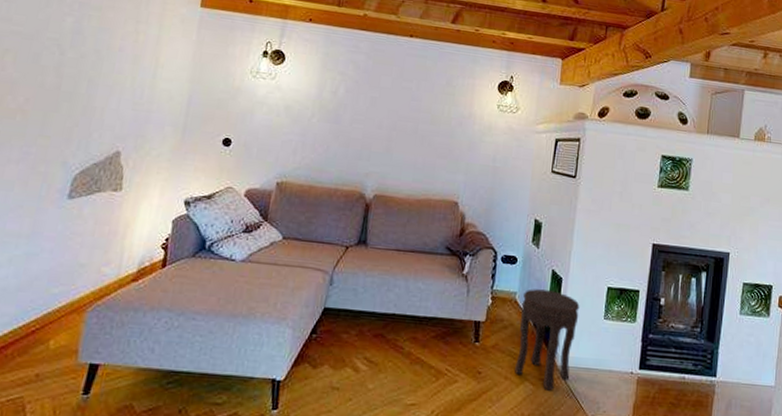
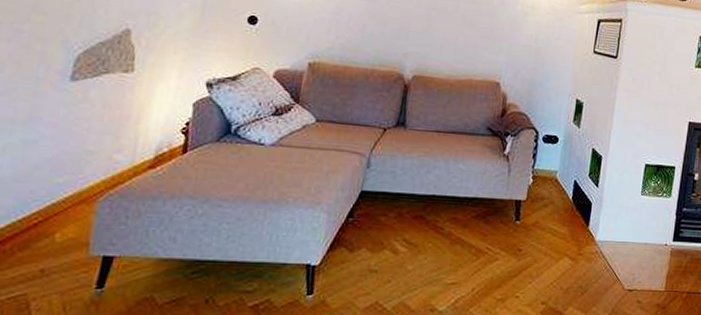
side table: present [515,289,580,391] -> none [554,167,619,265]

